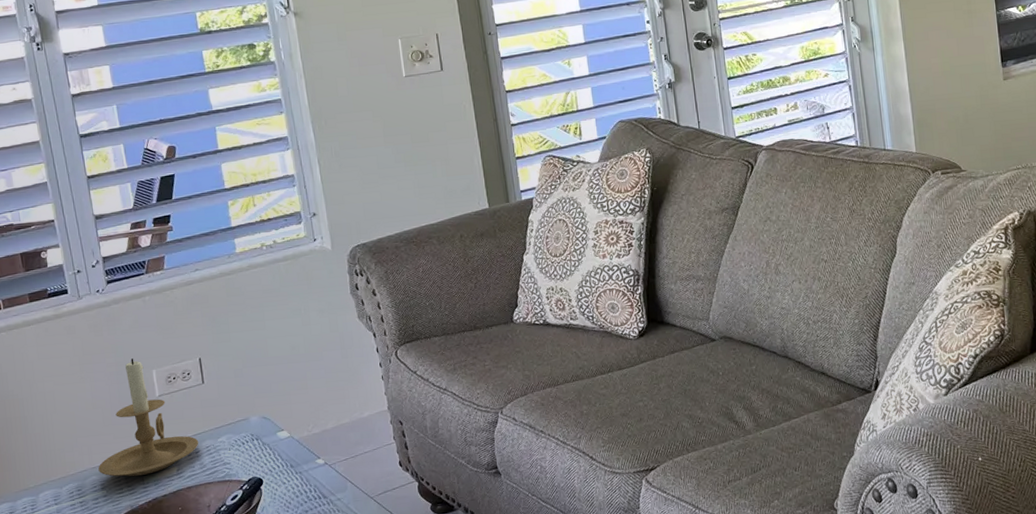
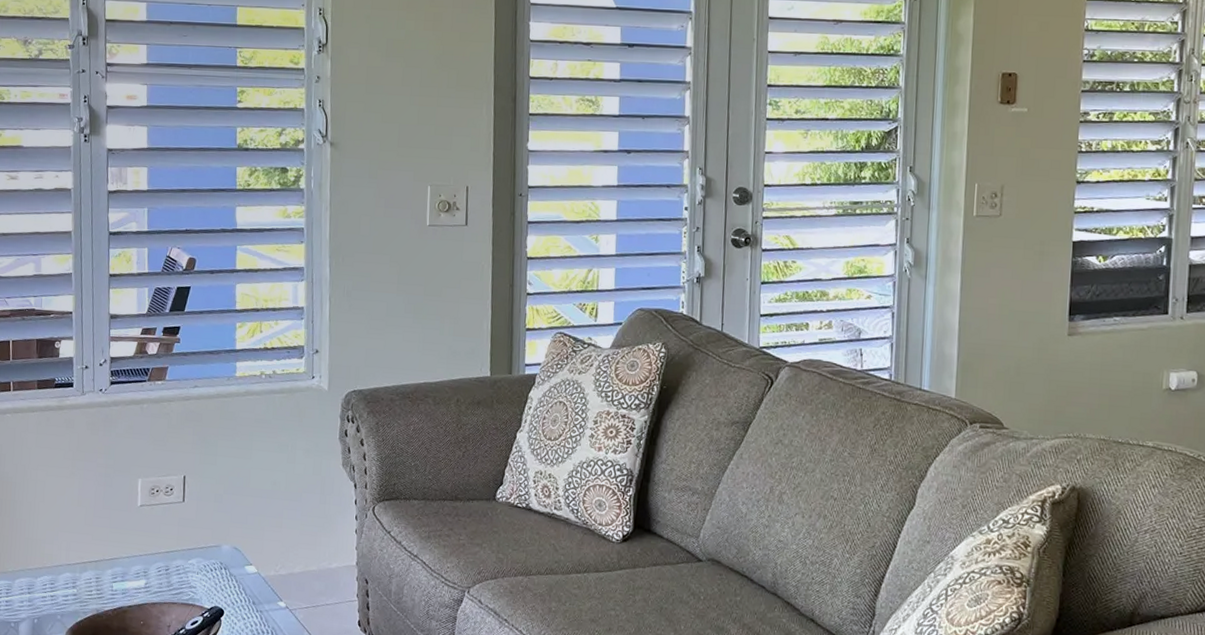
candle holder: present [98,358,199,477] -> none [73,463,170,582]

